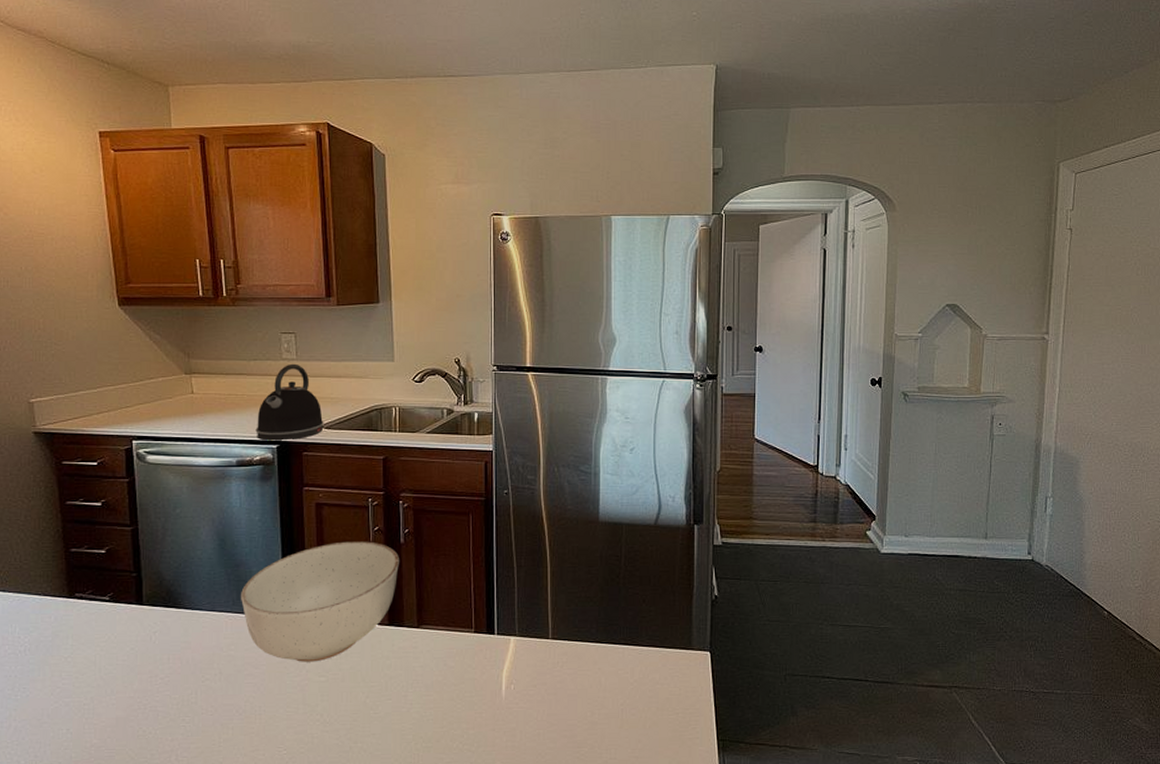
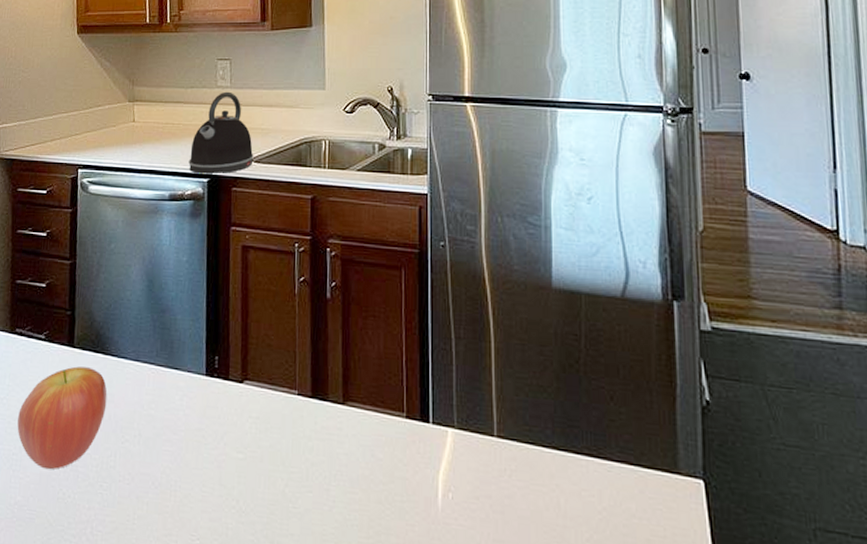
fruit: none [86,621,183,713] -> present [17,366,108,470]
bowl: present [241,541,399,662] -> none [164,291,325,434]

